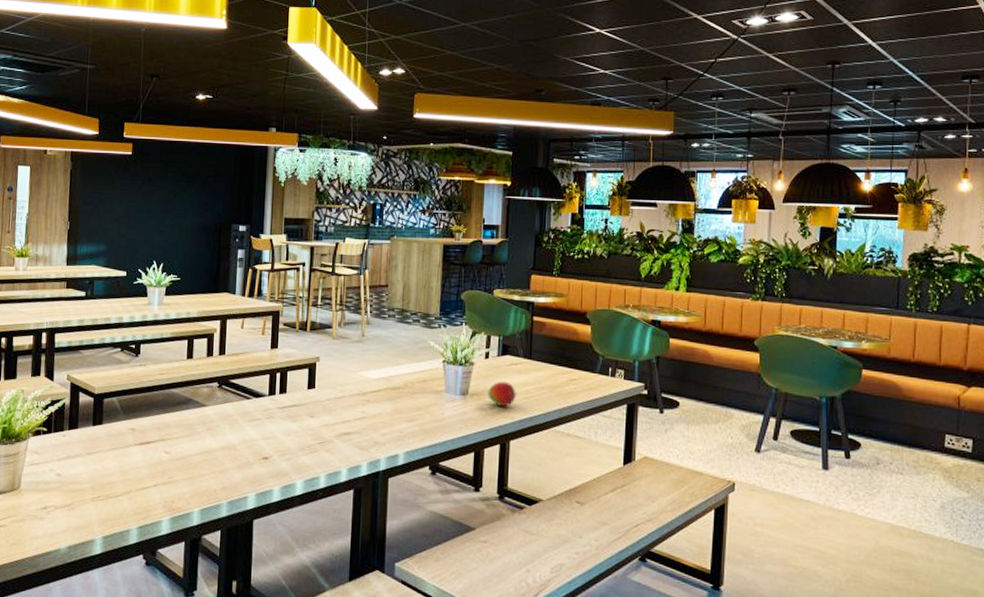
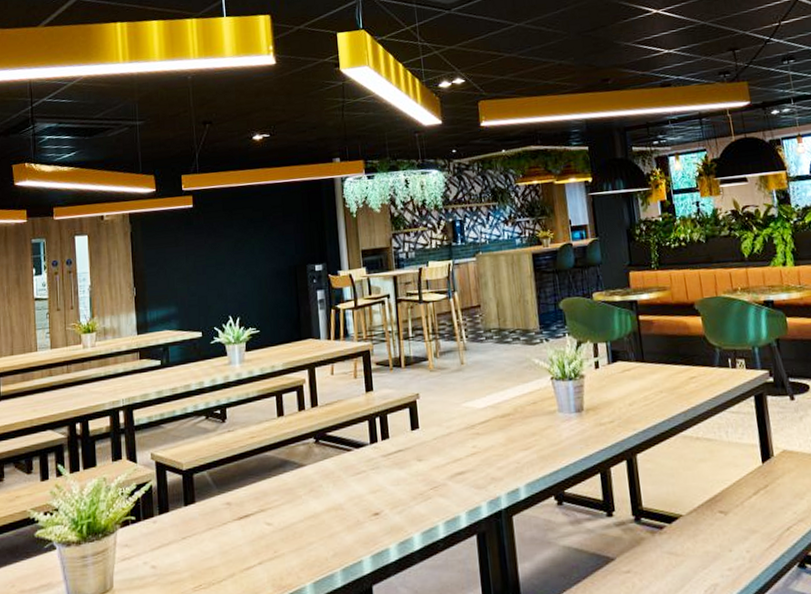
fruit: present [488,381,517,407] -> none [604,390,636,419]

